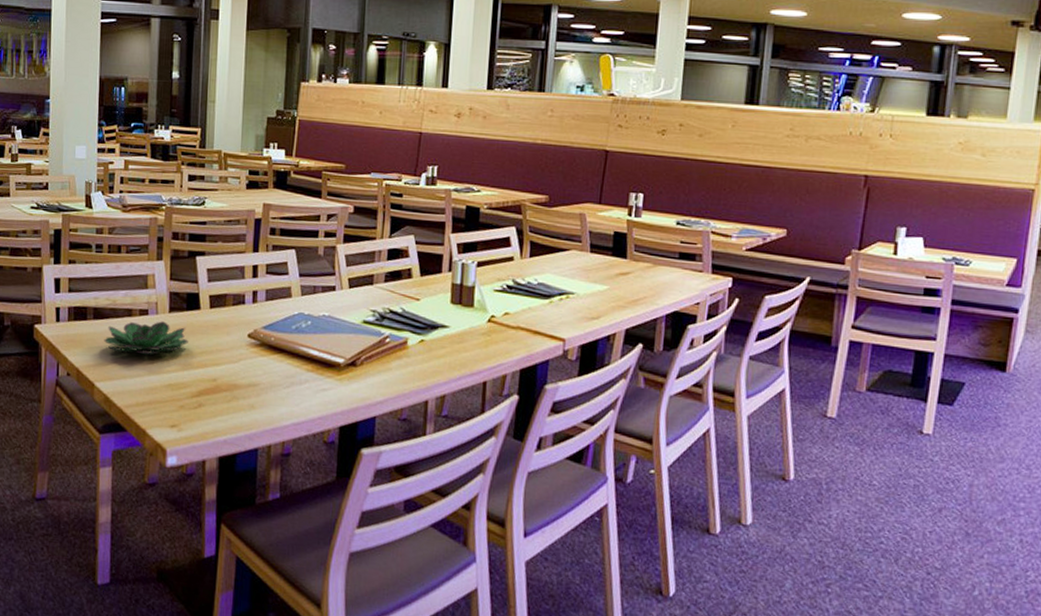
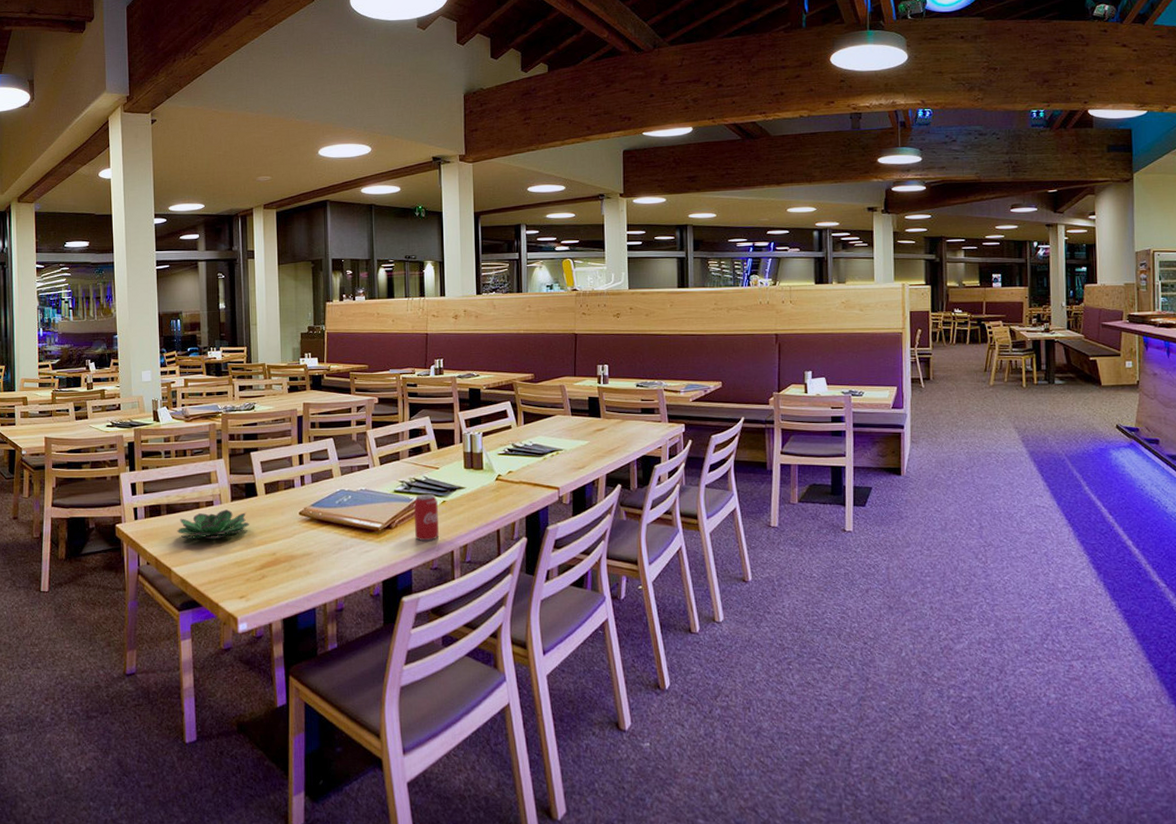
beverage can: none [383,328,415,386] -> present [413,493,439,542]

